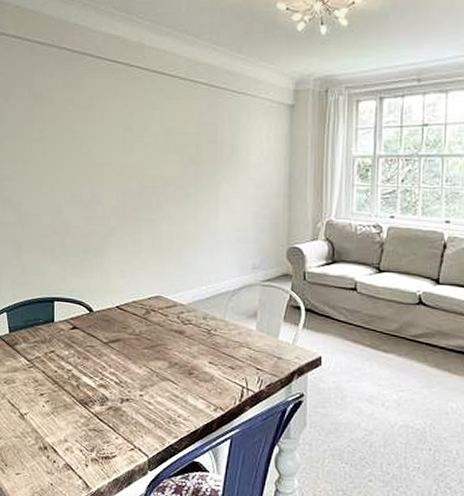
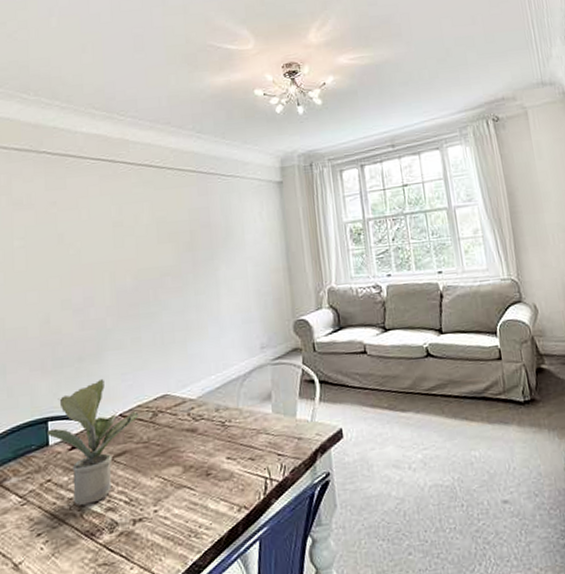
potted plant: none [53,271,134,378] -> present [47,378,139,505]

